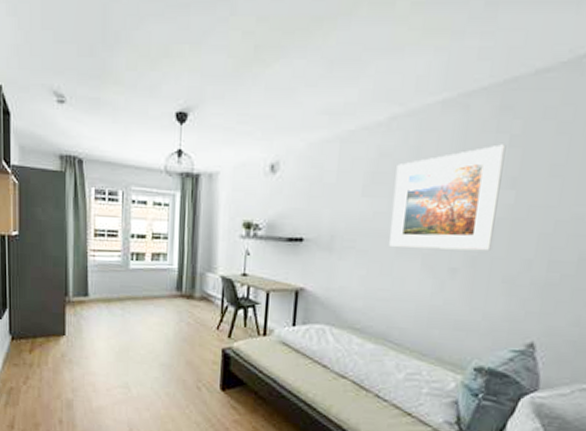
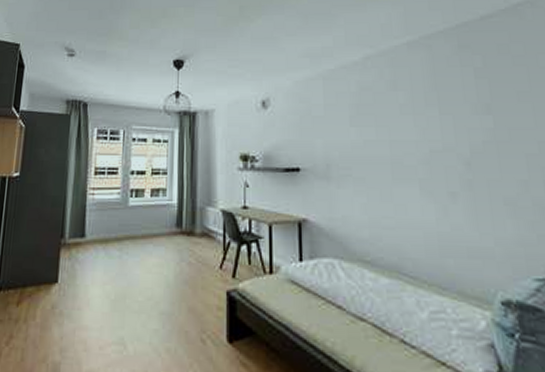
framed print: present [389,144,507,252] -> none [378,76,486,174]

